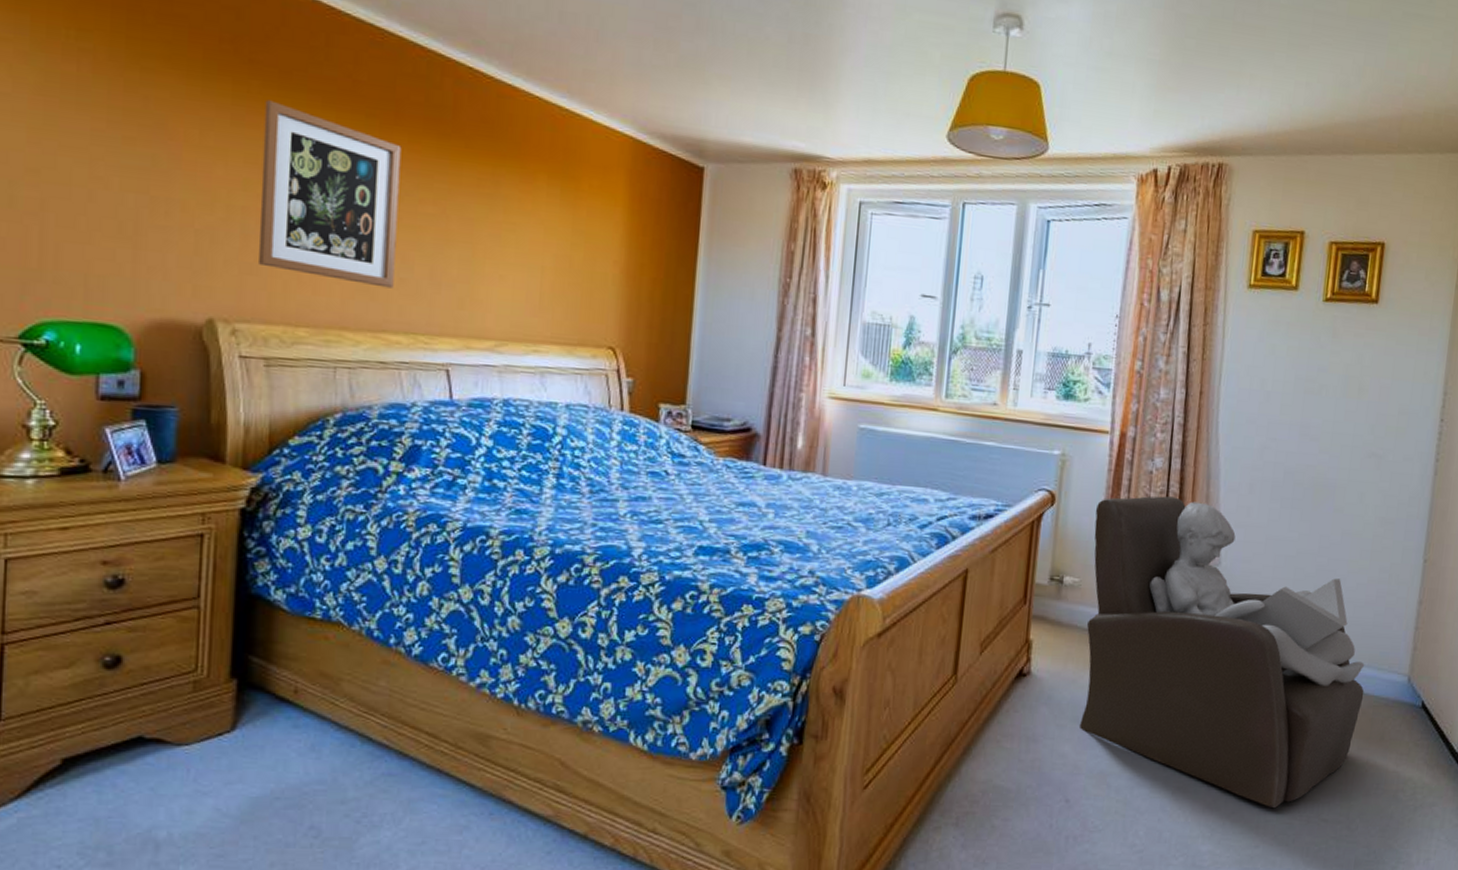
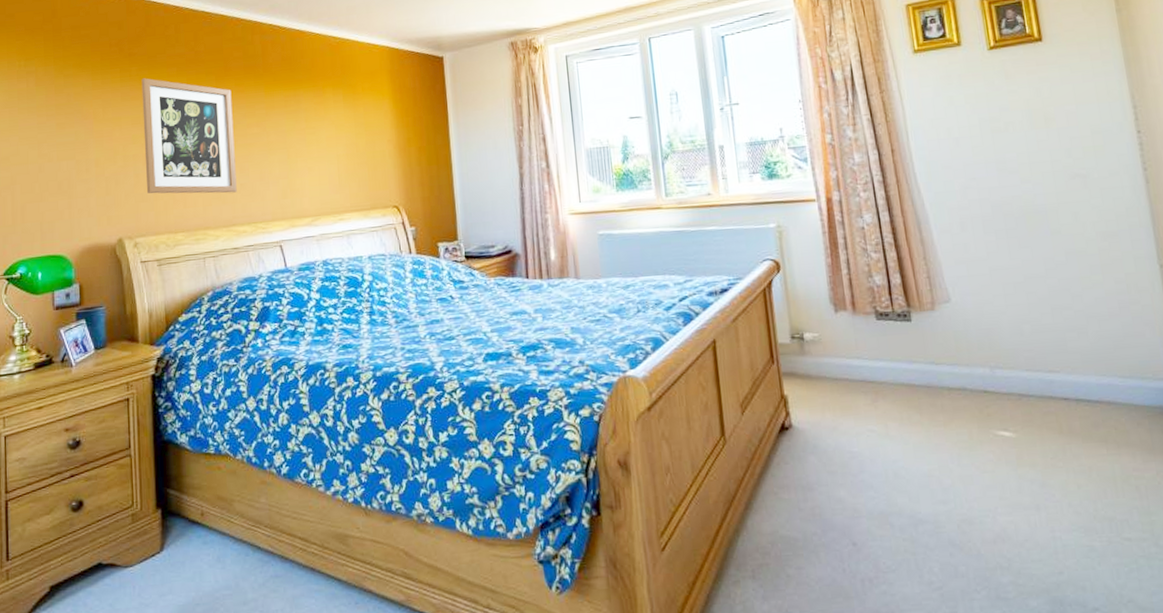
armchair: present [1080,496,1365,809] -> none [819,246,1135,532]

